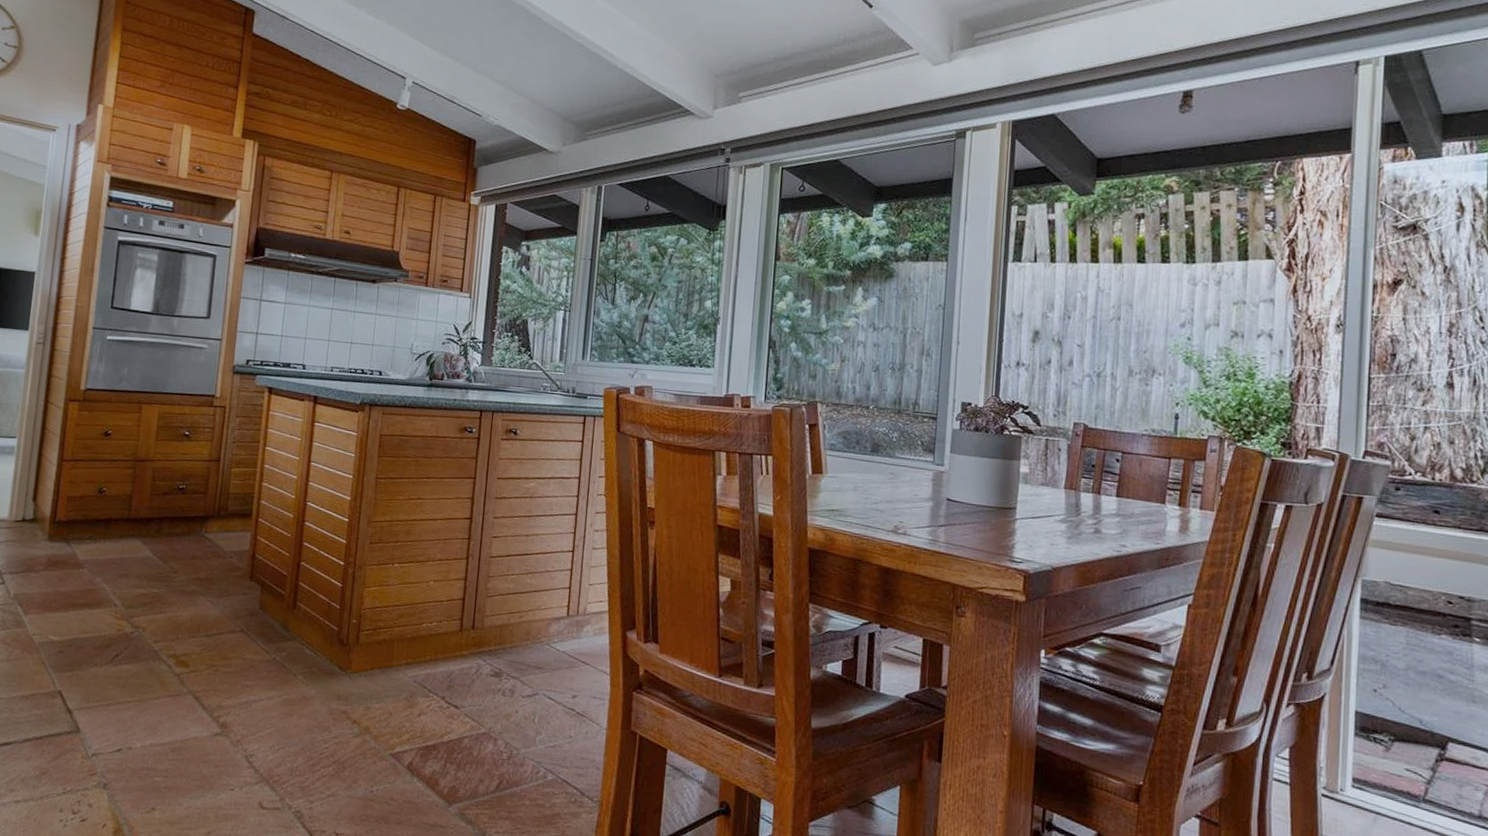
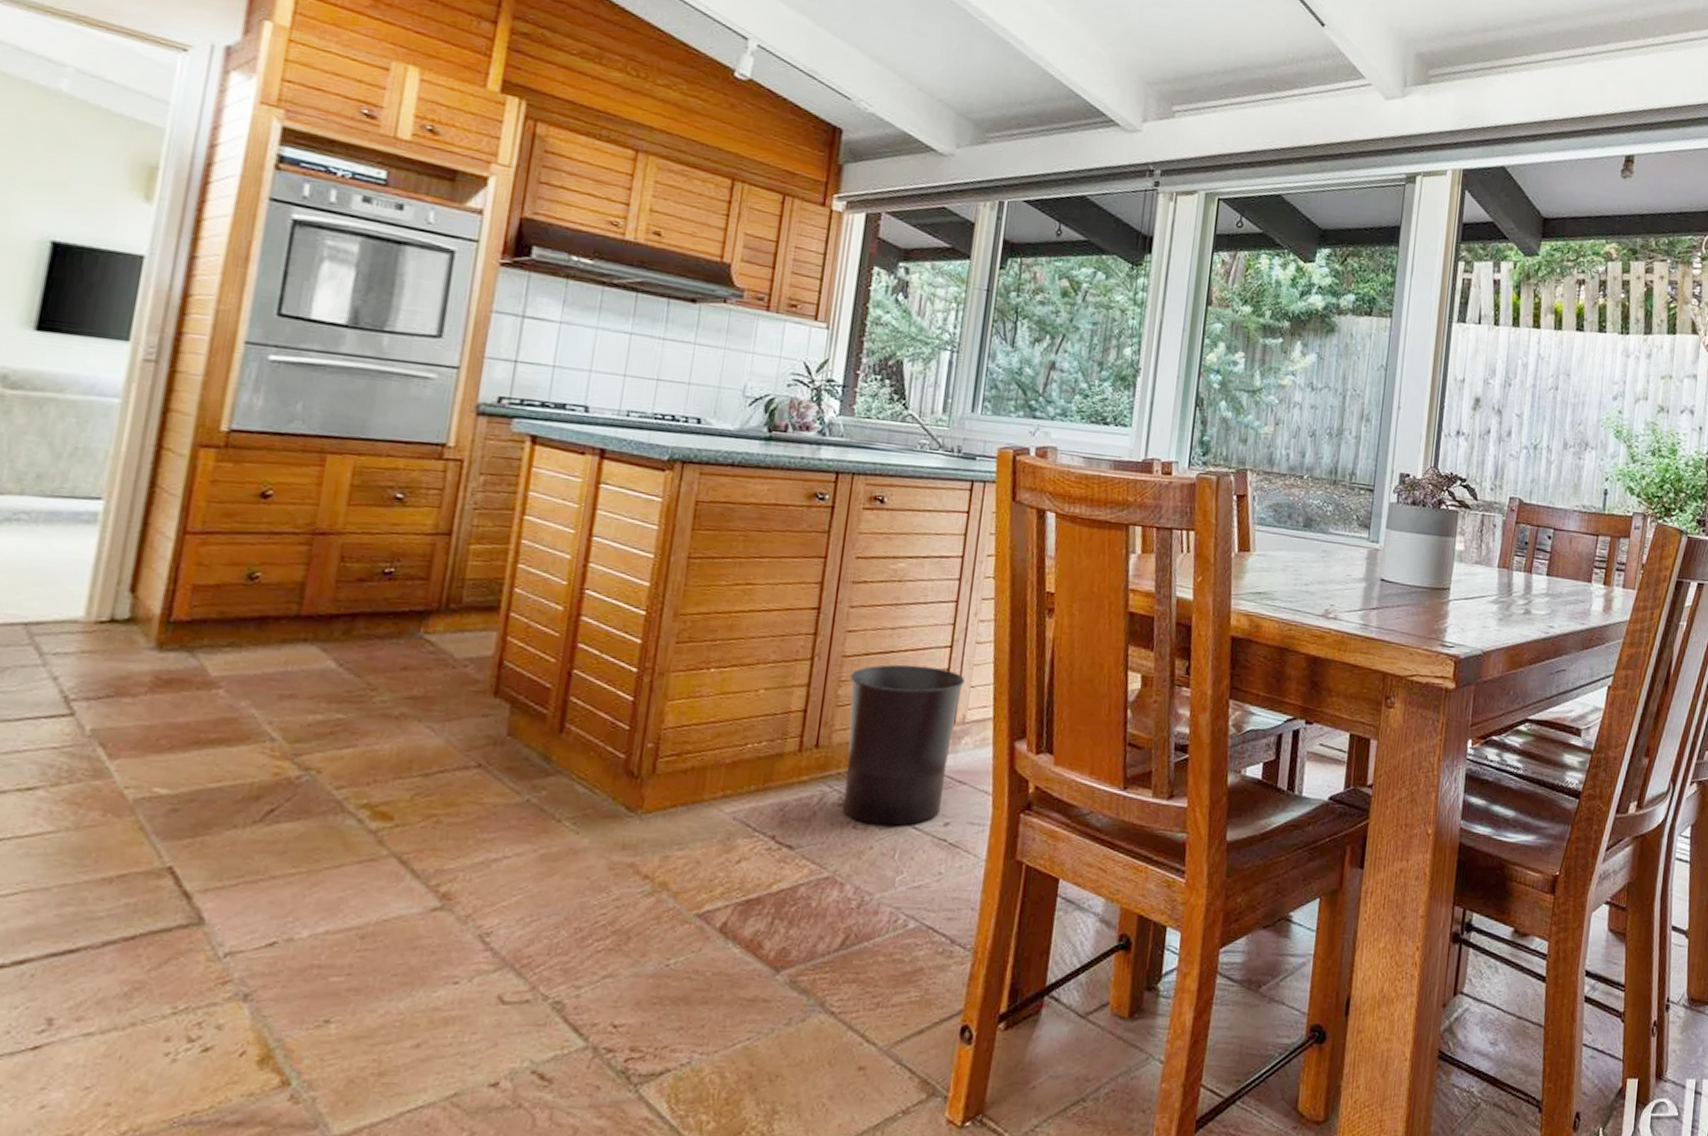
waste bin: none [493,564,585,696] -> present [842,664,966,826]

